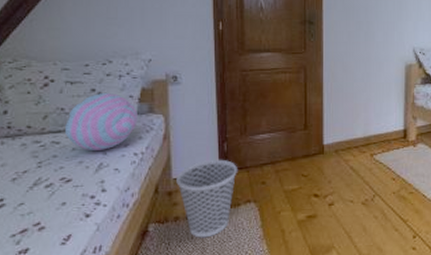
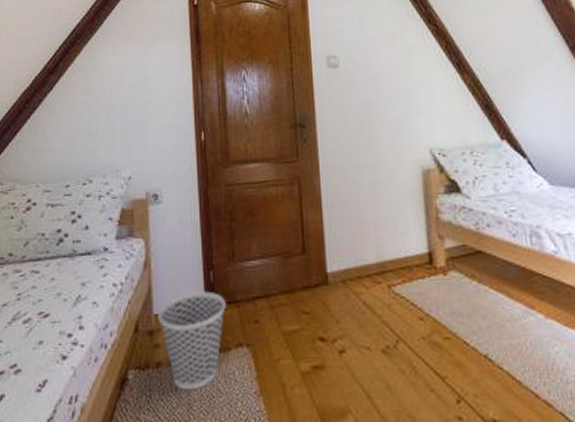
cushion: present [65,92,138,150] -> none [45,214,117,281]

